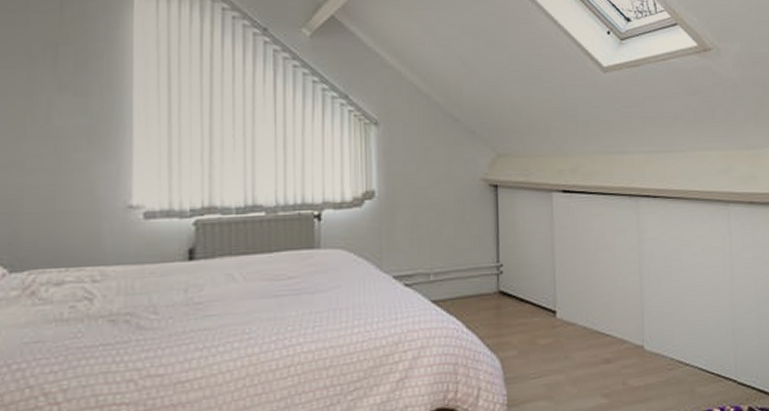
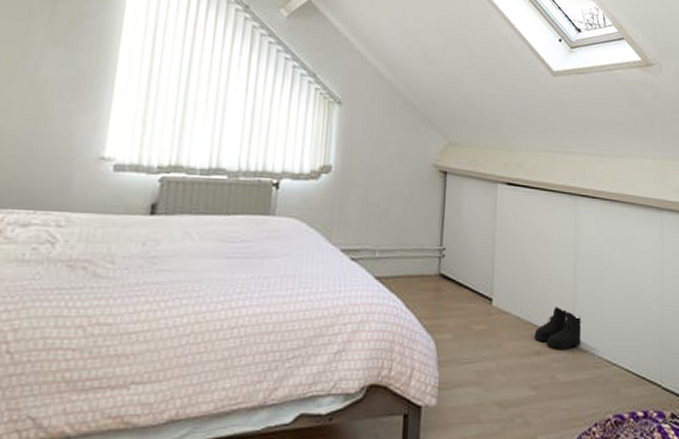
boots: none [602,311,652,356] -> present [534,306,582,350]

